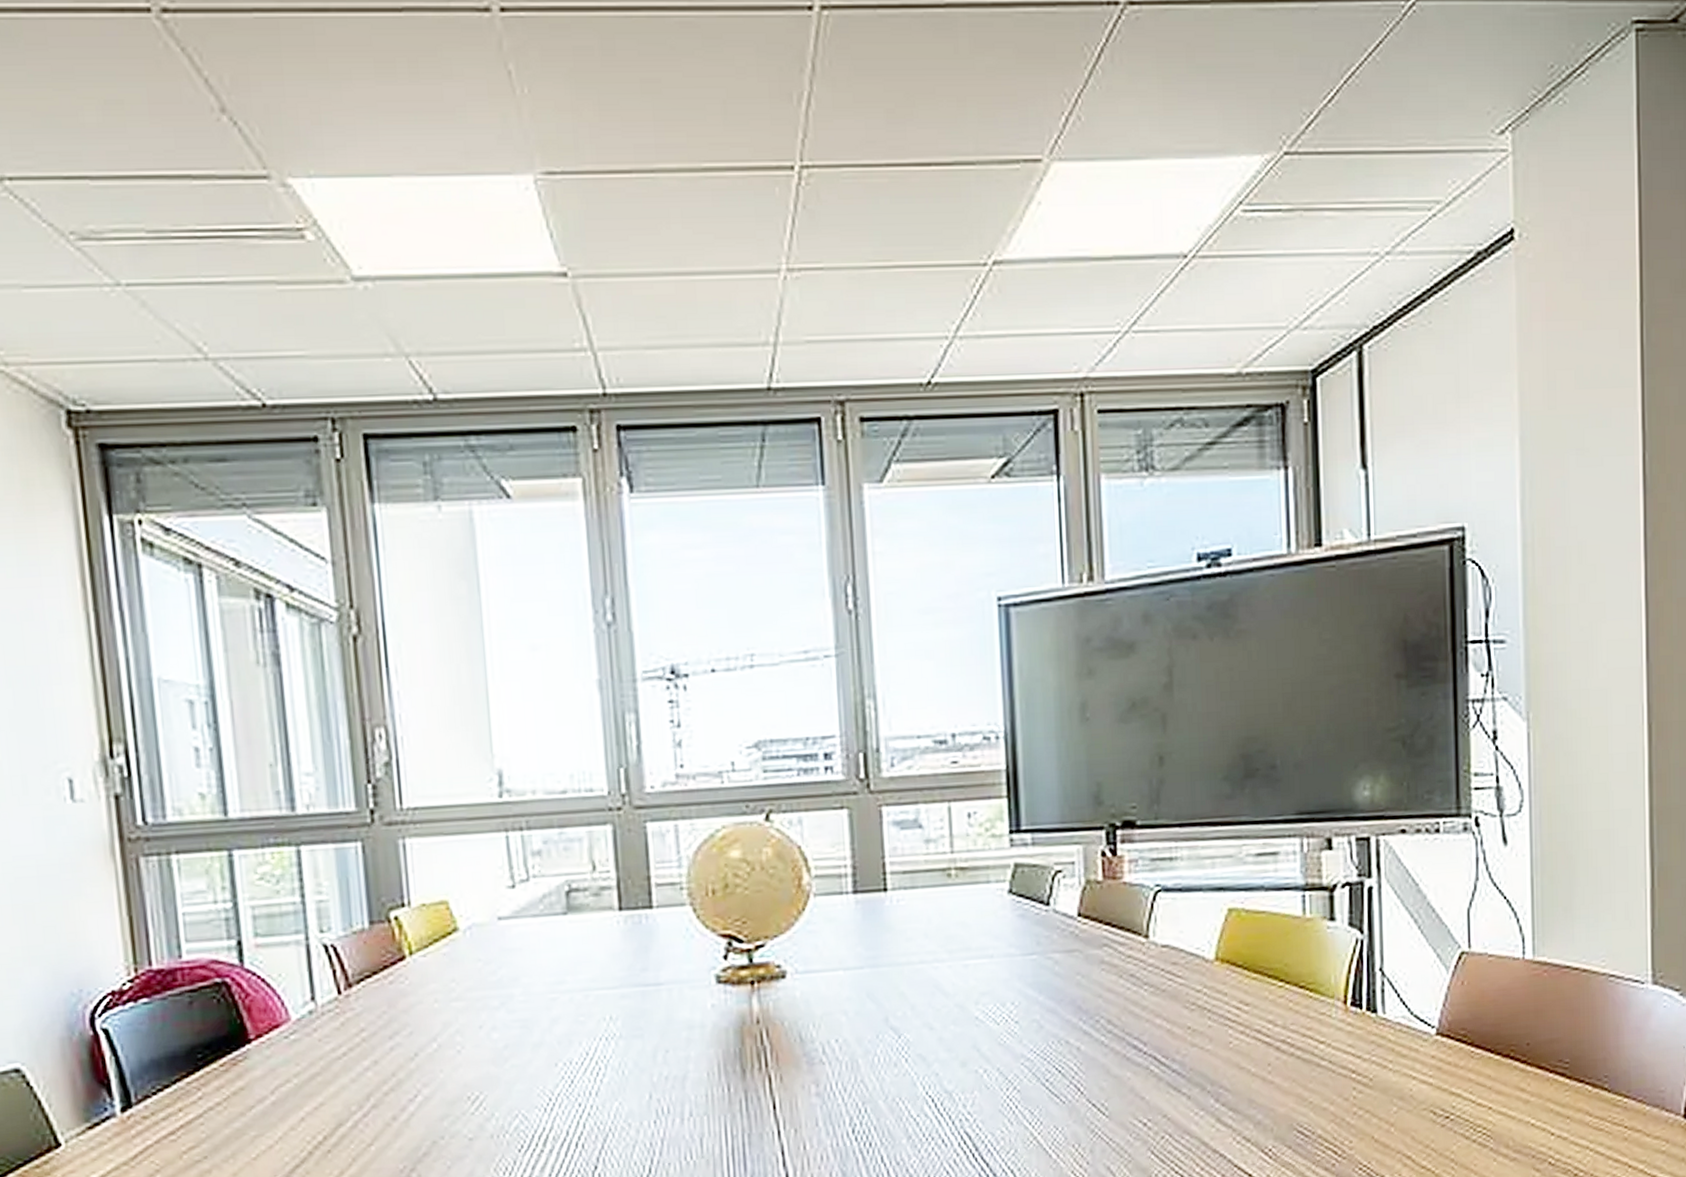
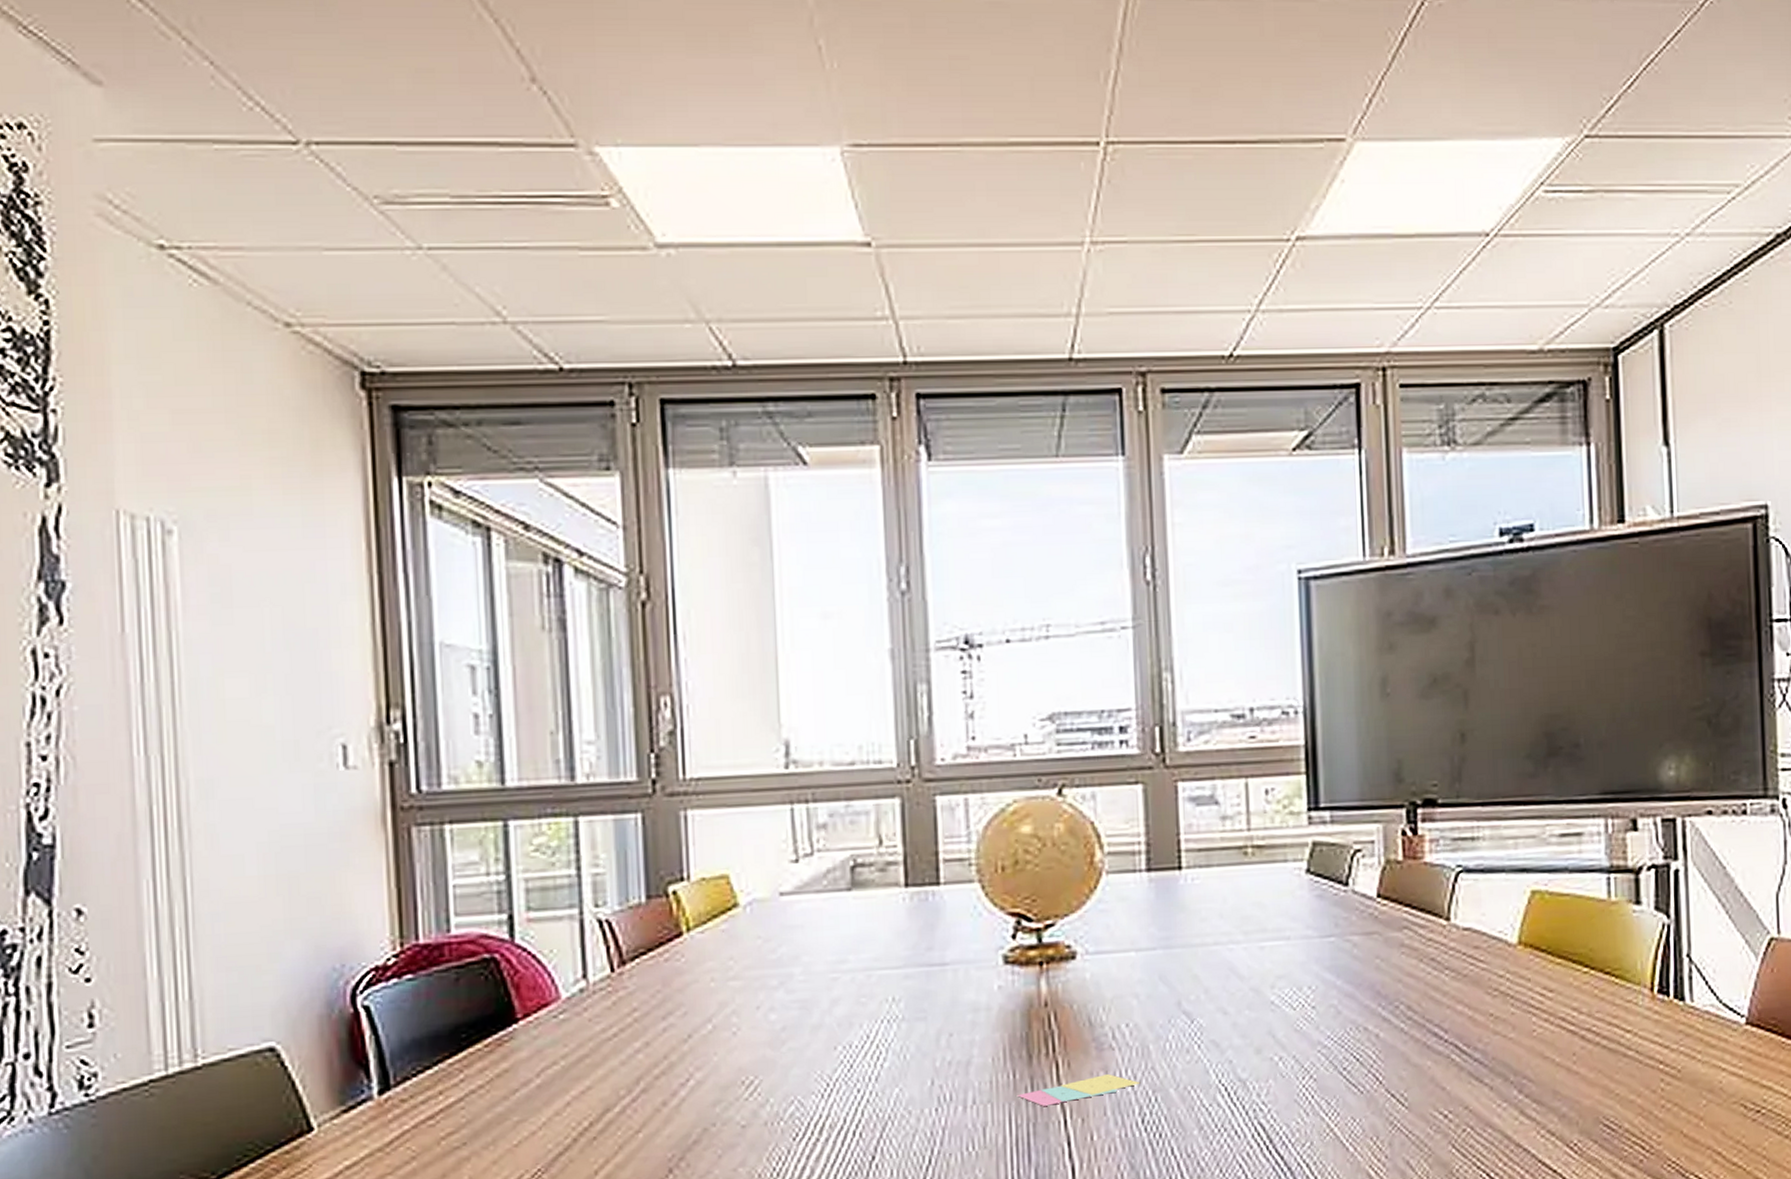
sticky notes: none [732,1086,851,1118] -> present [1017,1073,1141,1106]

